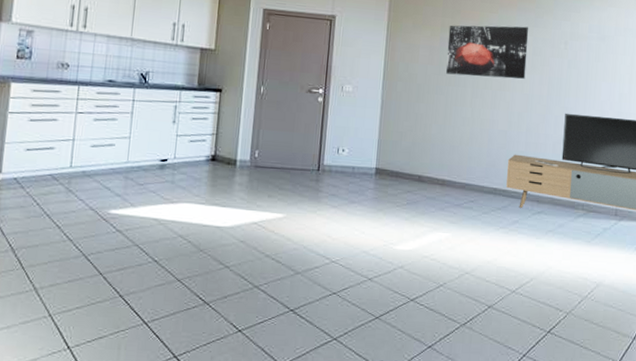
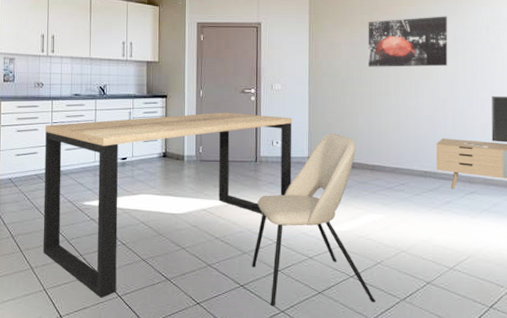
dining table: none [52,112,362,326] -> present [43,112,293,299]
dining chair: none [304,142,436,334] -> present [251,133,376,307]

